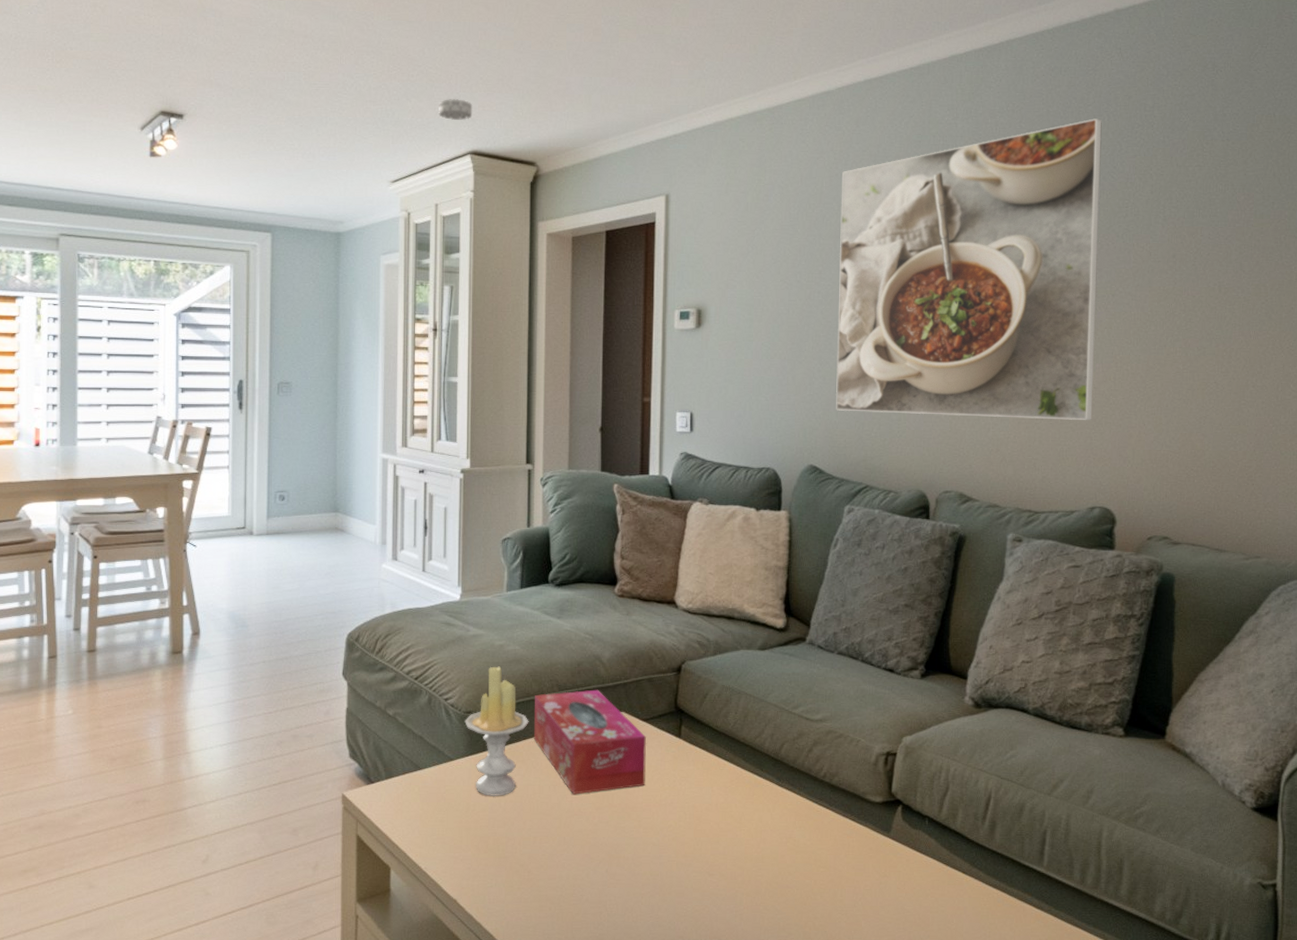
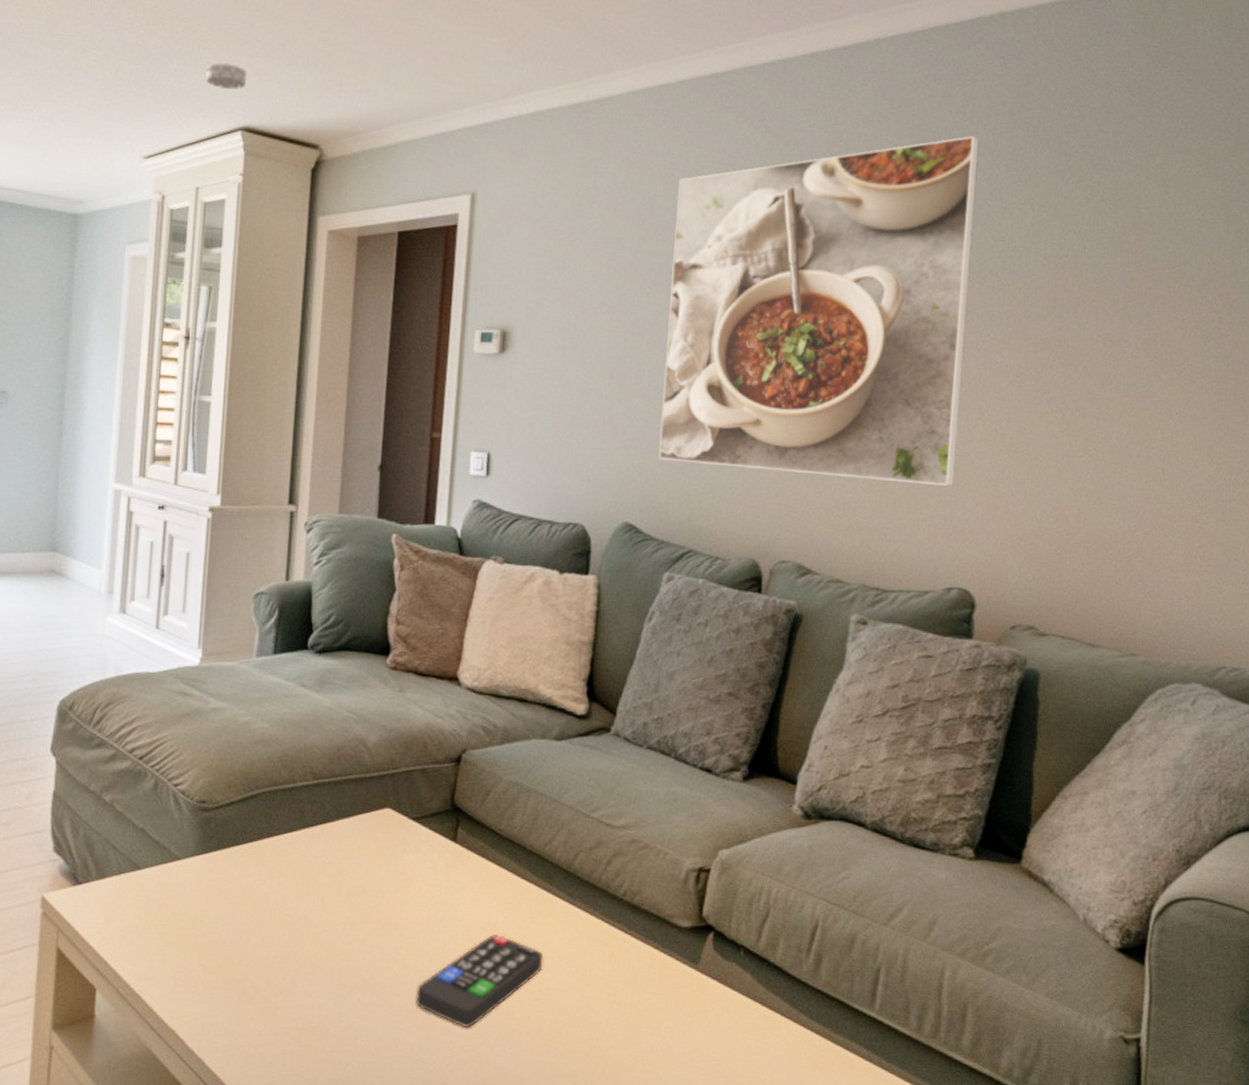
candle: present [465,666,529,796] -> none [197,747,275,905]
tissue box: present [533,689,647,795] -> none [279,780,416,906]
remote control: none [654,813,758,891] -> present [416,934,543,1028]

